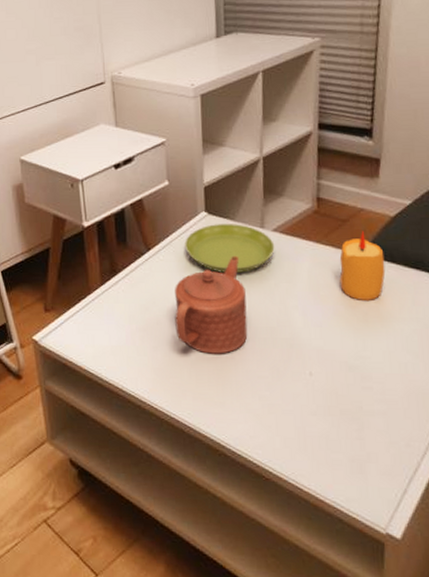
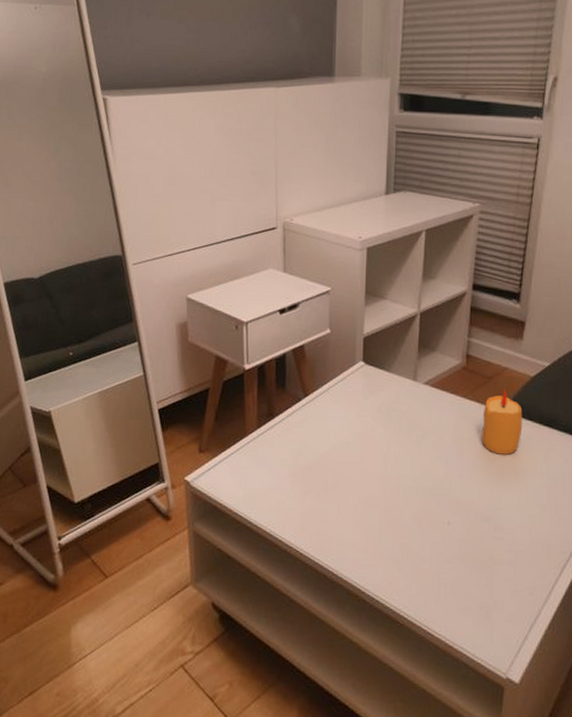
teapot: present [175,255,248,354] -> none [326,406,395,502]
saucer: present [185,224,275,273] -> none [341,374,425,423]

